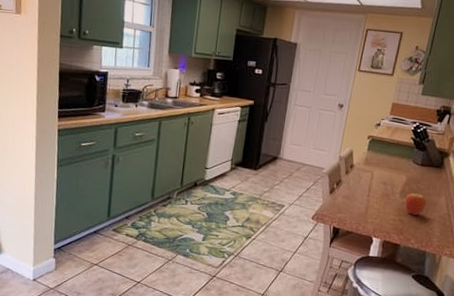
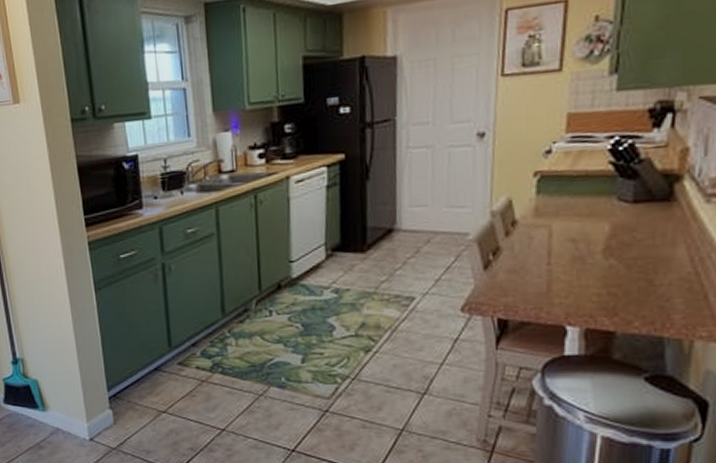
fruit: present [405,192,427,216] -> none [614,246,653,283]

